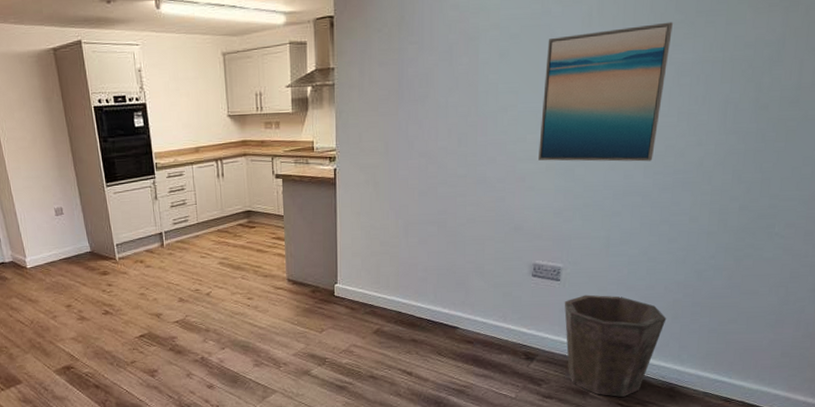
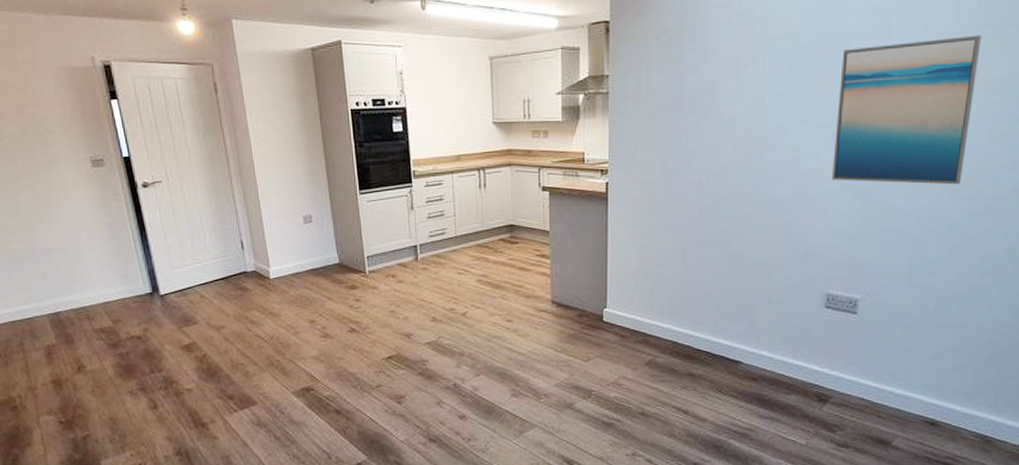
waste bin: present [564,294,667,397] -> none [861,330,980,449]

